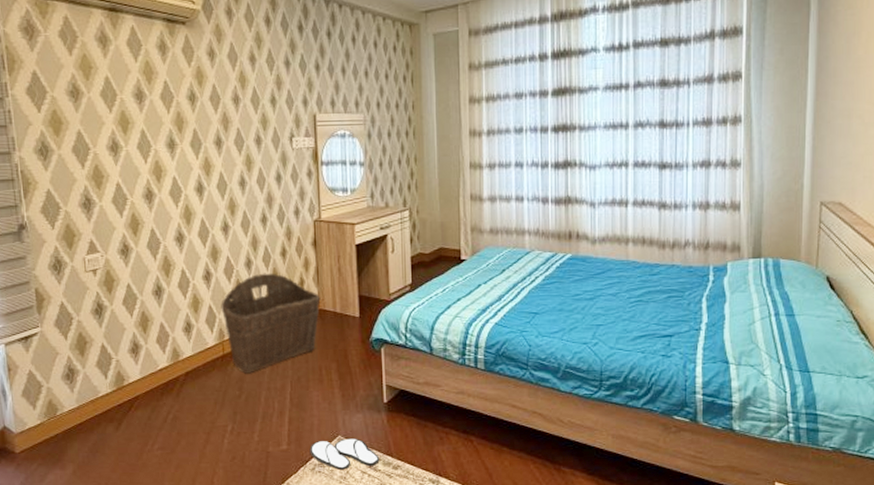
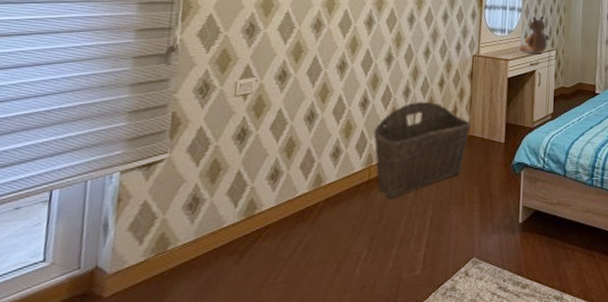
slippers: present [310,438,380,471] -> none [443,259,510,294]
teddy bear: none [364,169,401,216] -> present [518,15,550,54]

